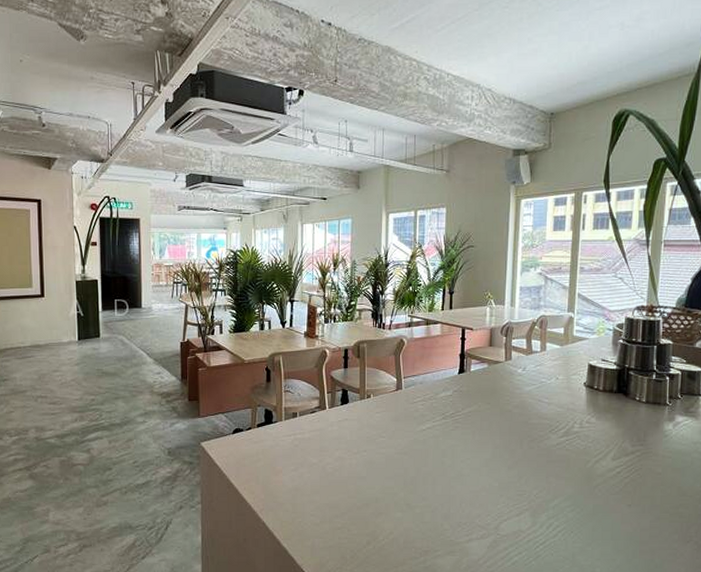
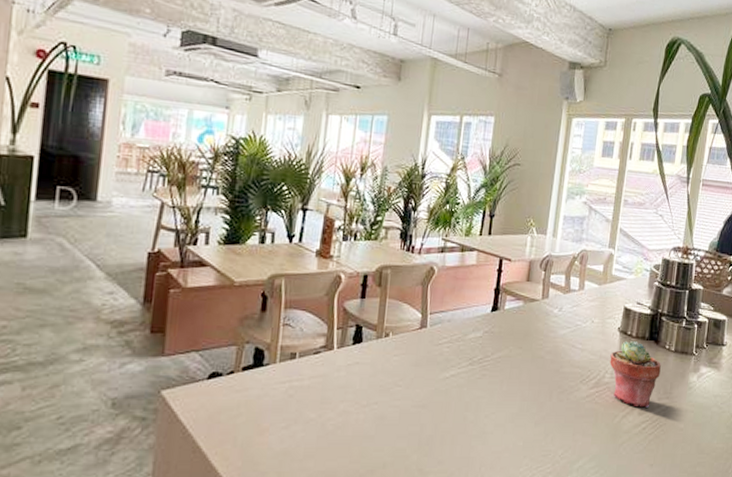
potted succulent: none [578,394,632,454] -> present [609,341,661,408]

